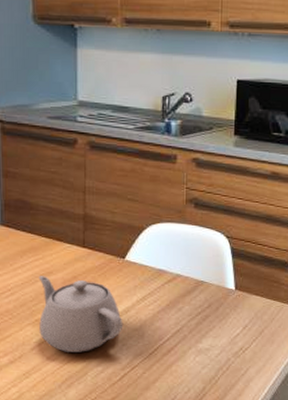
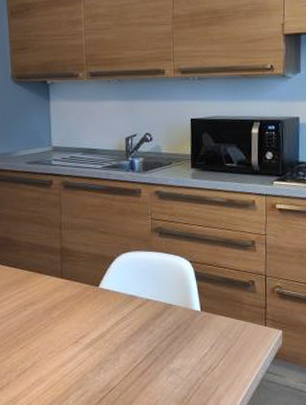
teapot: present [38,276,123,352] -> none [22,306,100,378]

